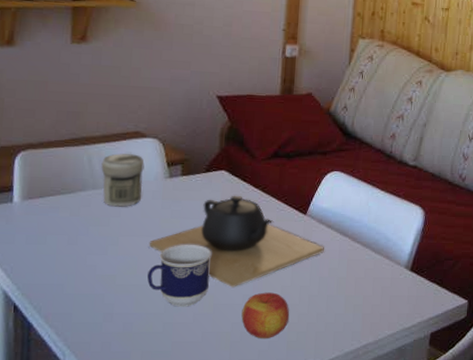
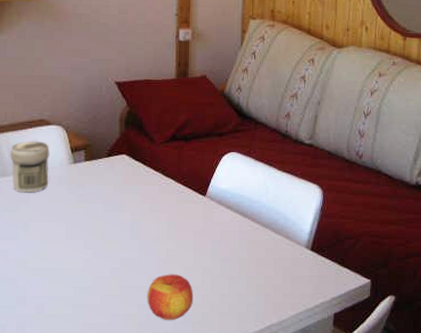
cup: present [147,244,212,307] -> none [57,227,116,290]
teapot: present [149,195,325,287] -> none [57,178,225,270]

